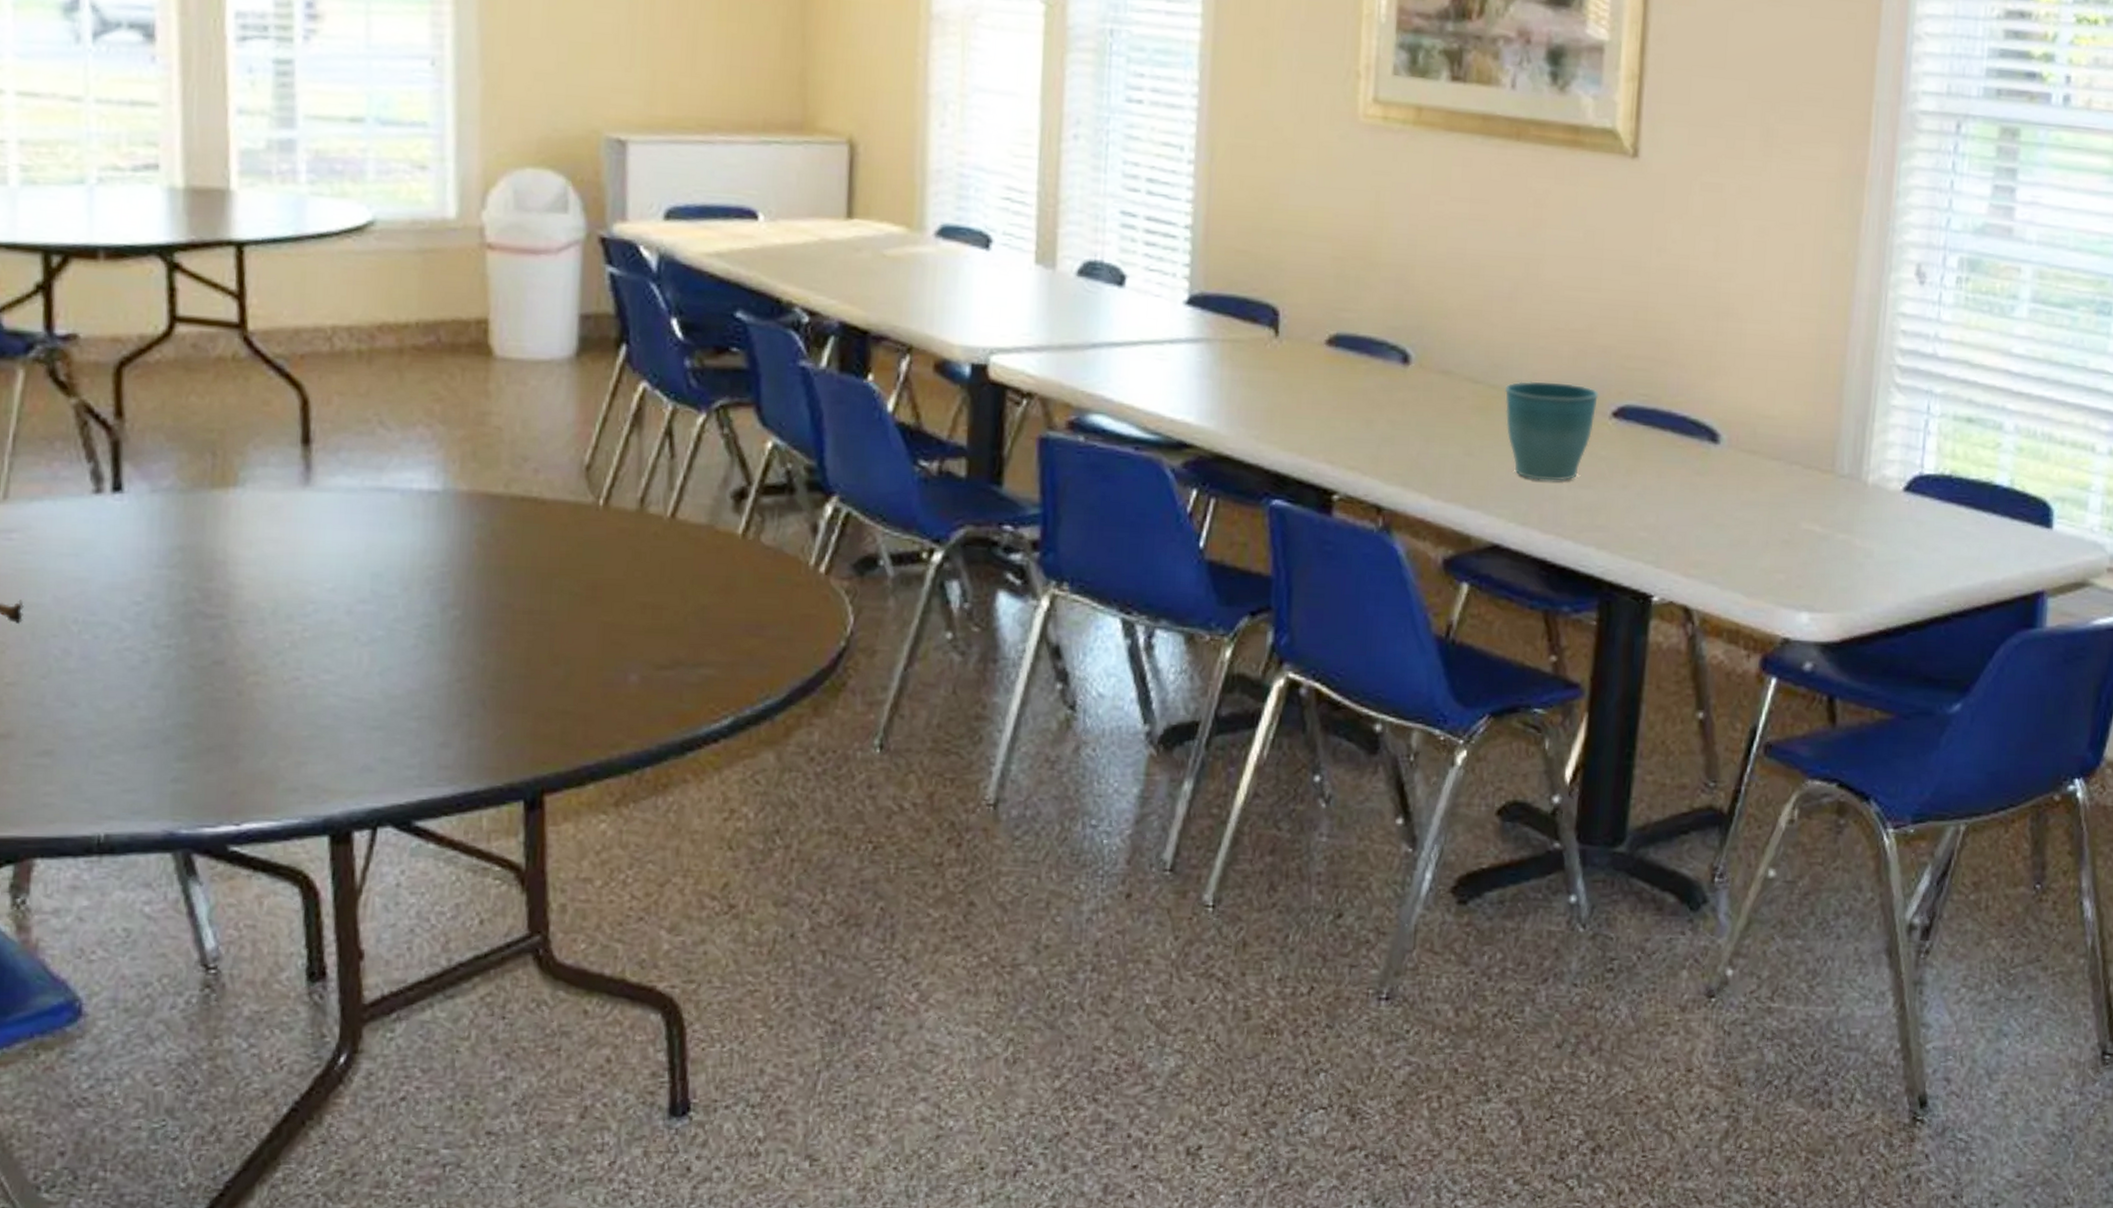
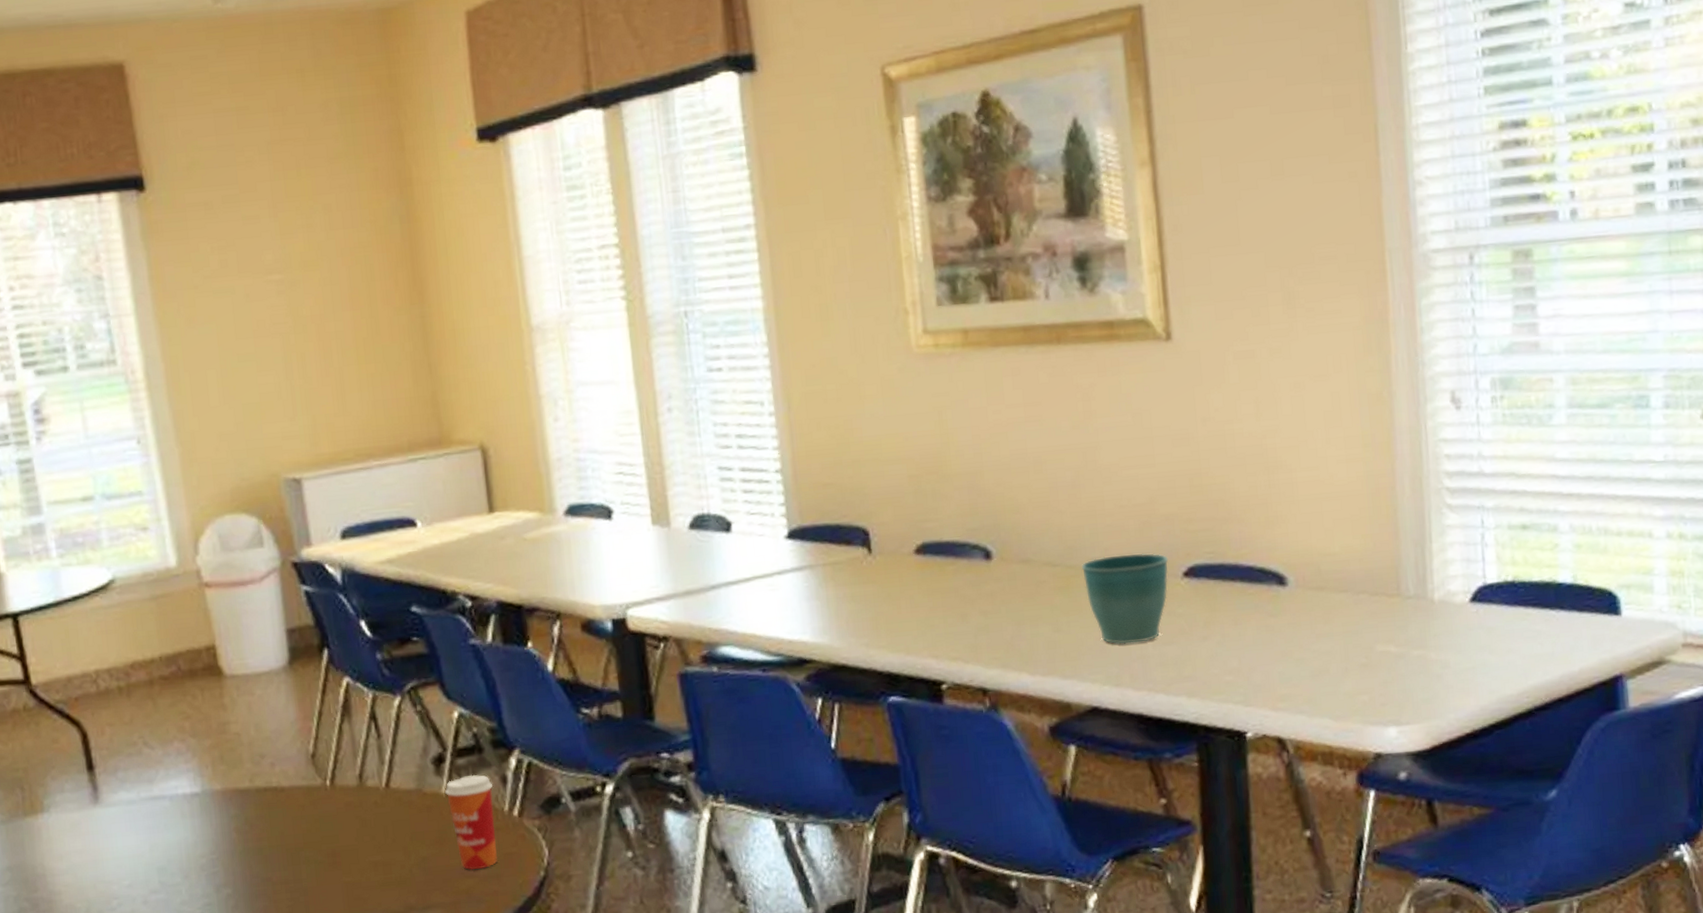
paper cup: none [741,517,801,629] -> present [444,774,497,870]

